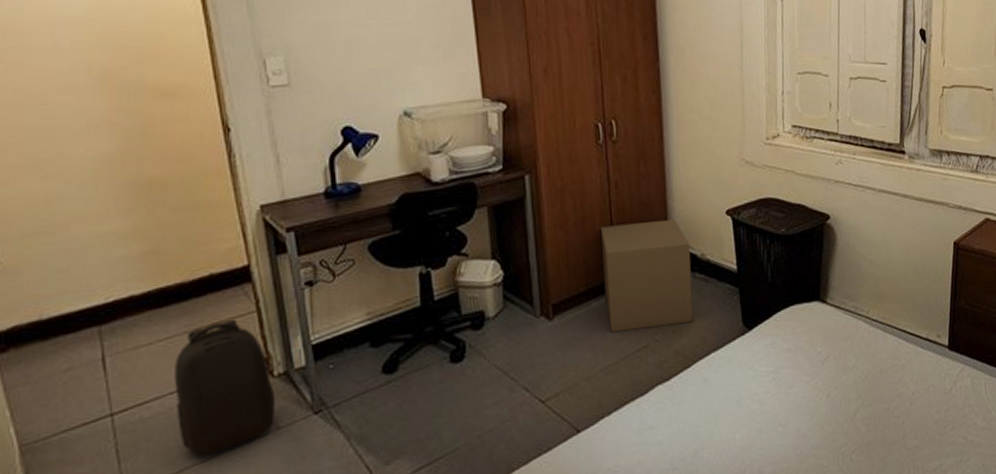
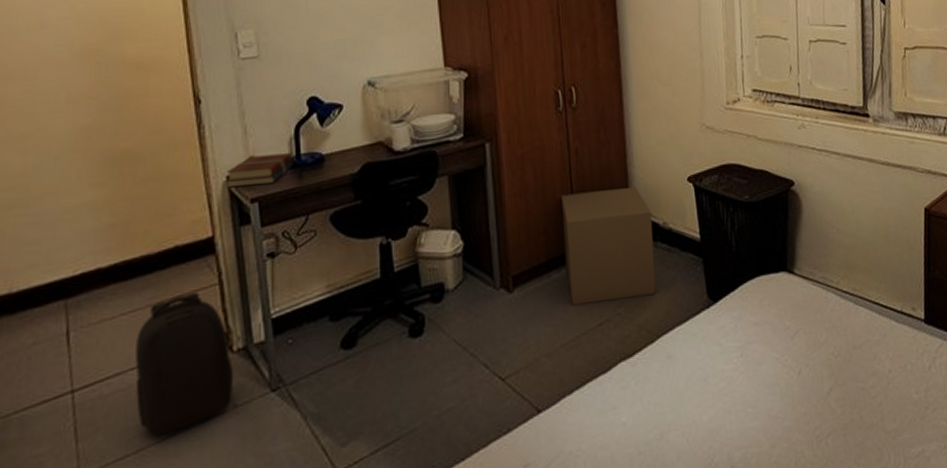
books: none [259,183,330,217] -> present [225,153,294,188]

